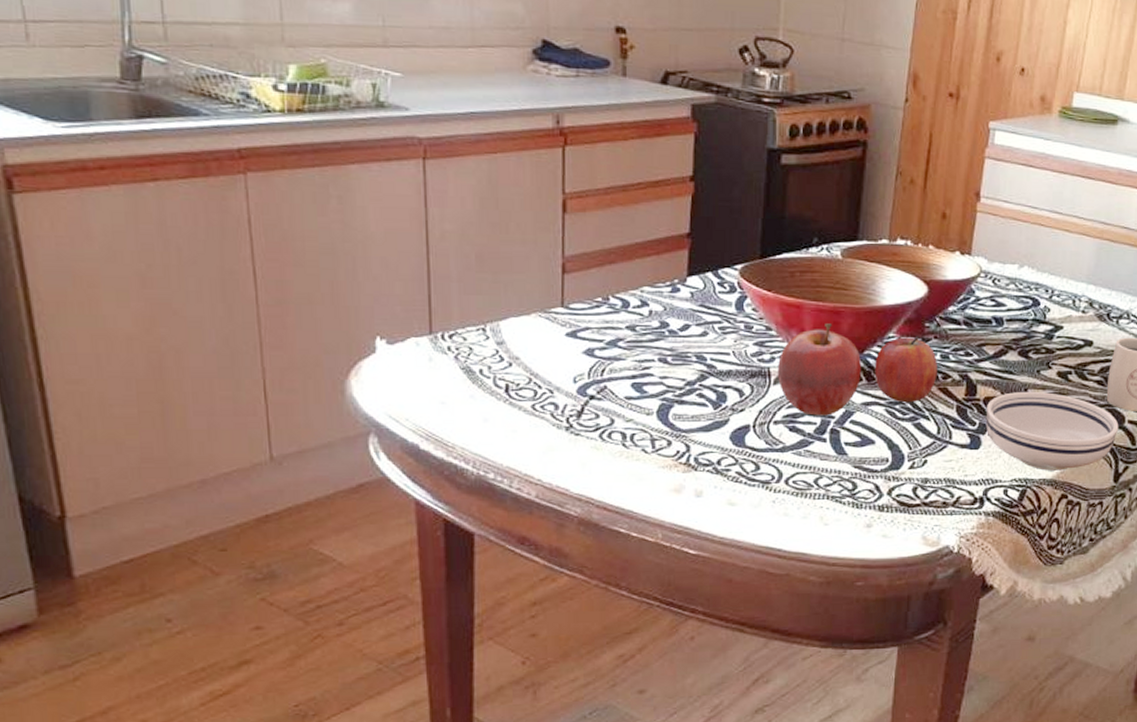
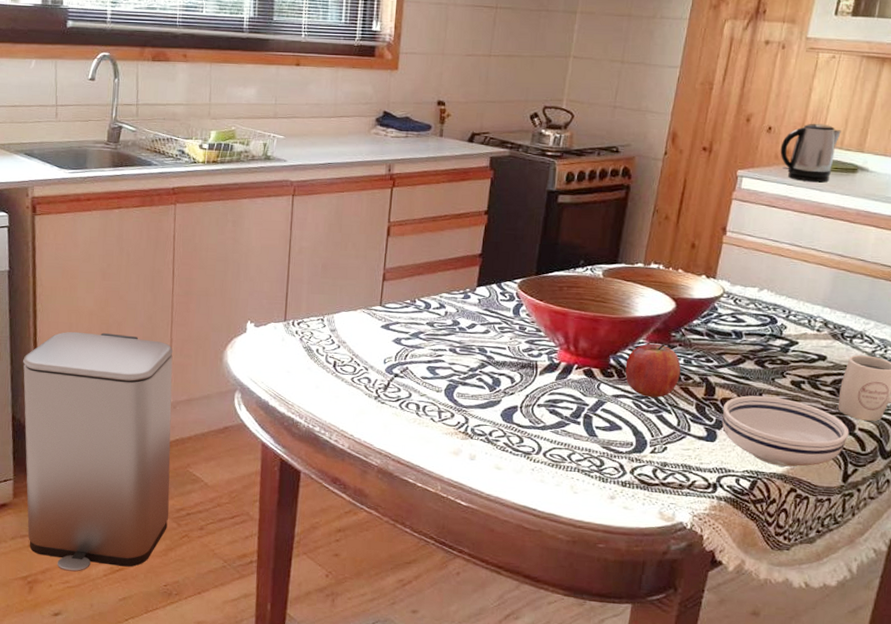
pedal bin: none [24,365,290,706] -> present [23,331,174,572]
apple: present [778,323,862,416] -> none [543,329,615,403]
kettle: none [1035,64,1099,137] -> present [780,123,841,183]

